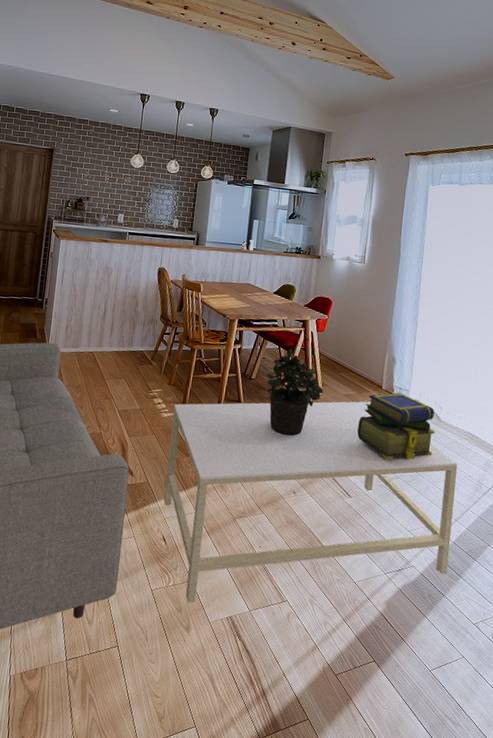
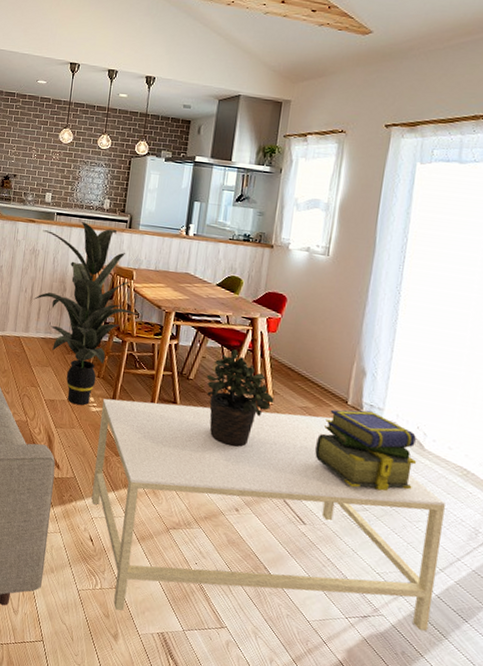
indoor plant: none [107,239,210,413] -> present [34,220,143,406]

